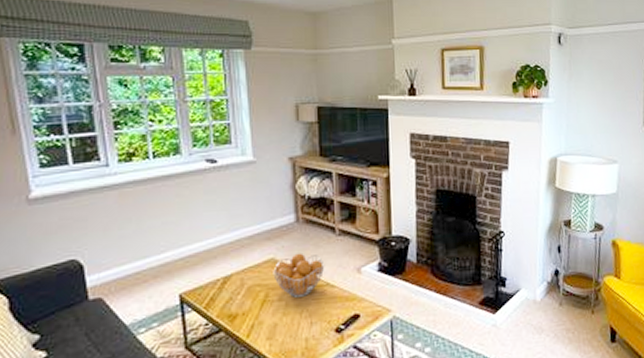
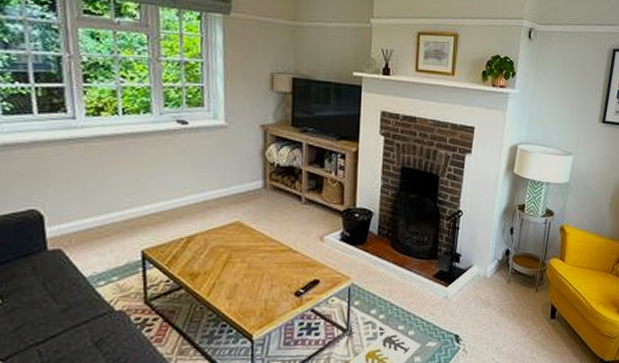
fruit basket: present [273,253,325,297] -> none [237,218,289,260]

